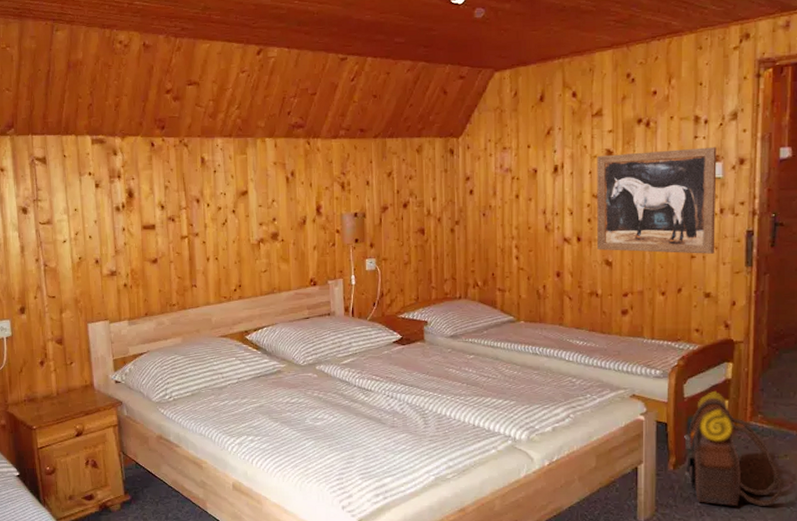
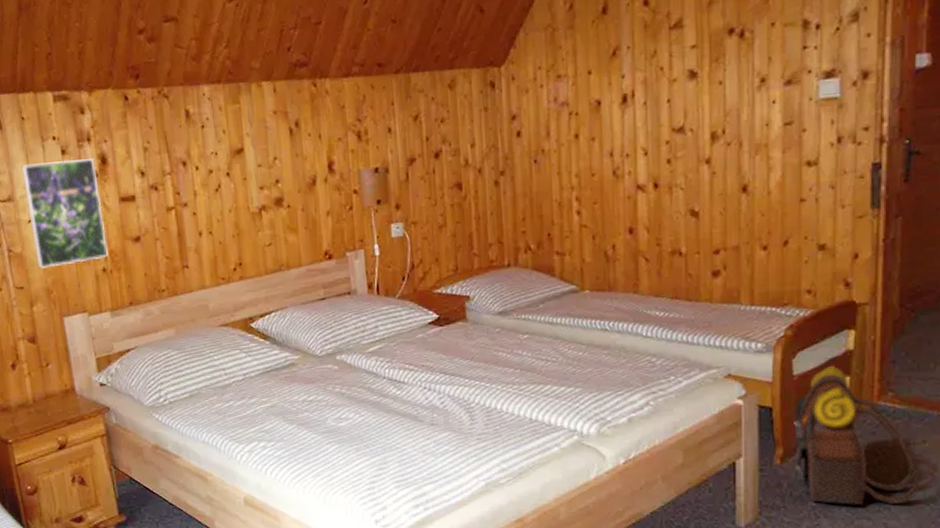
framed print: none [60,192,129,281] -> present [21,158,108,269]
wall art: present [597,147,717,254] -> none [677,58,833,198]

